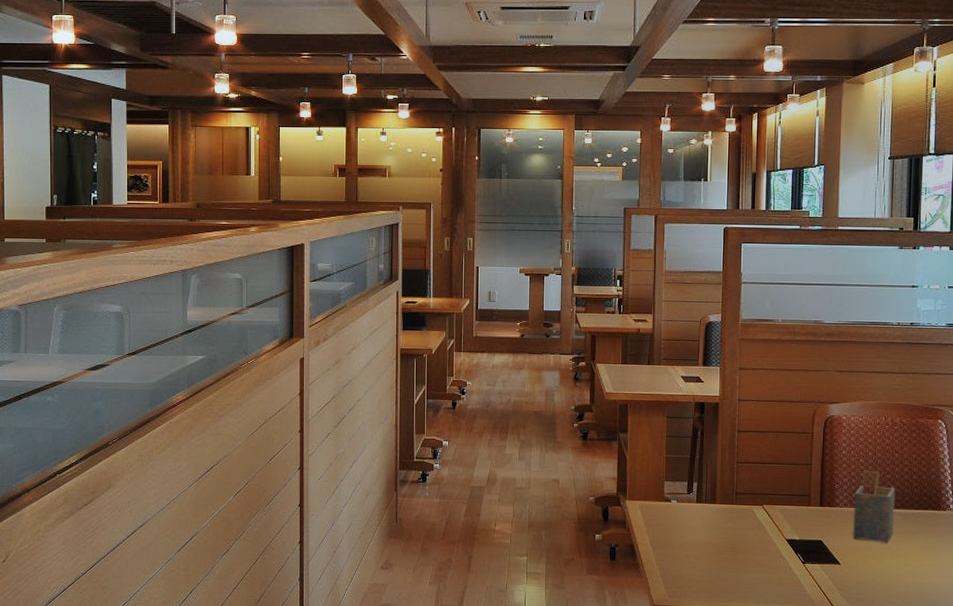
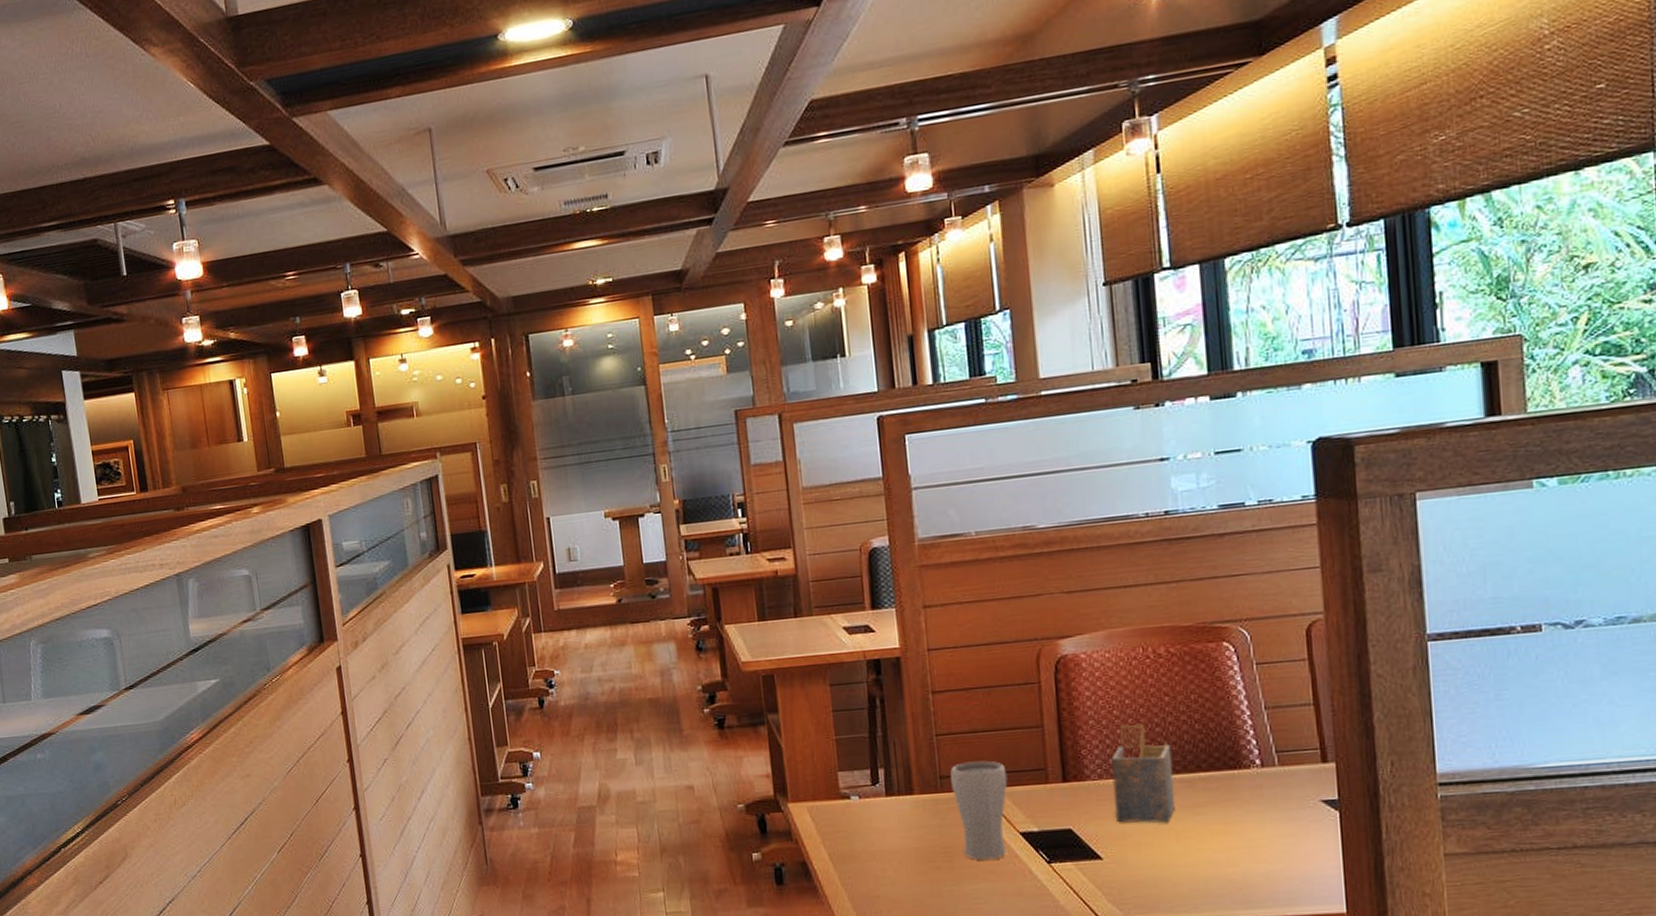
drinking glass: none [743,484,783,557] -> present [950,760,1008,860]

